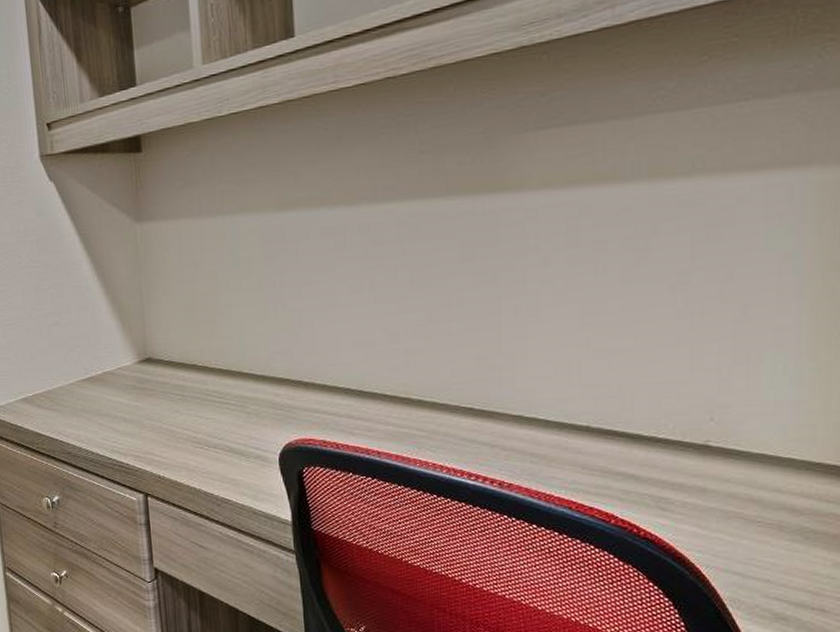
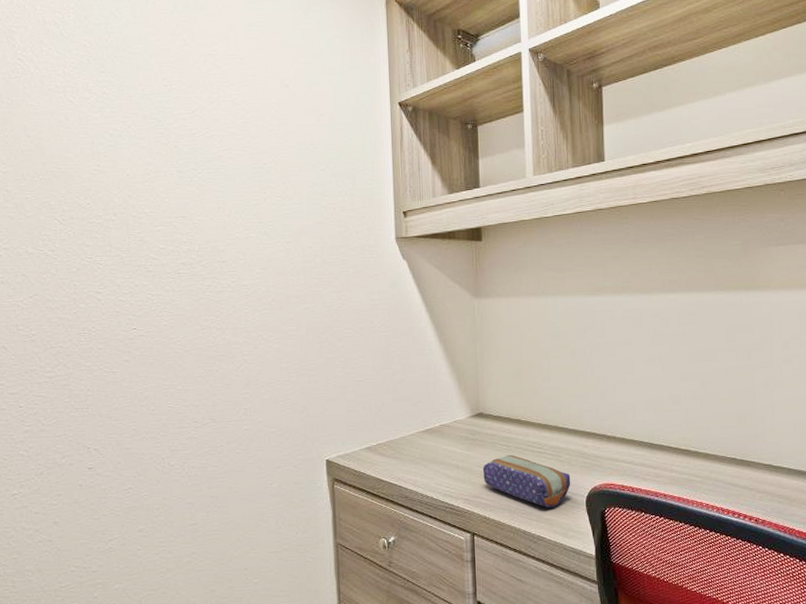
pencil case: none [153,405,260,467] -> present [482,454,571,508]

